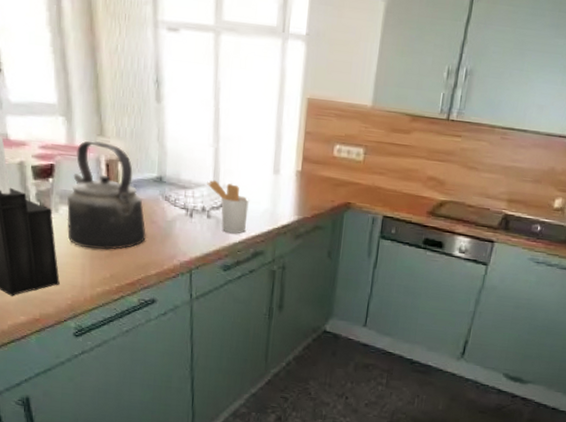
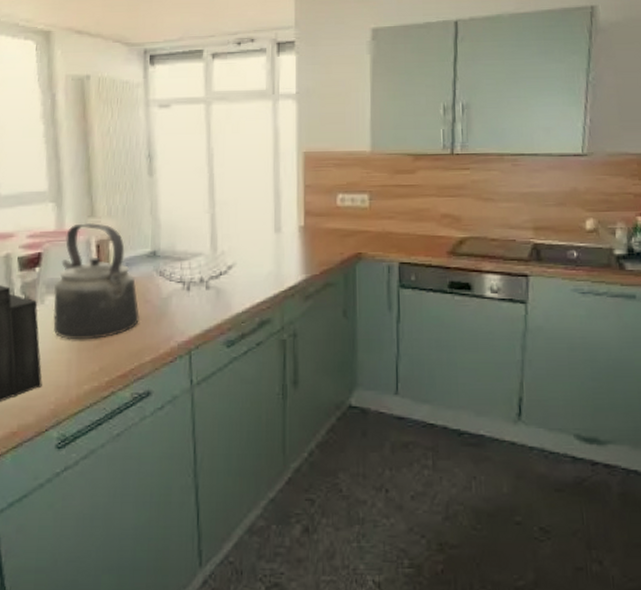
utensil holder: present [207,180,249,234] -> none [204,247,250,303]

